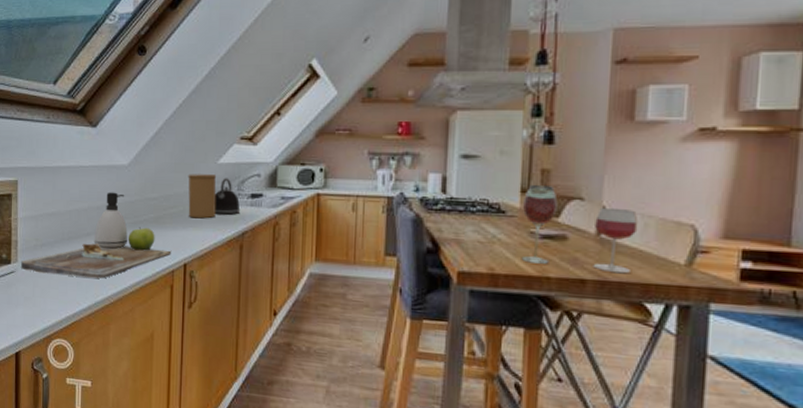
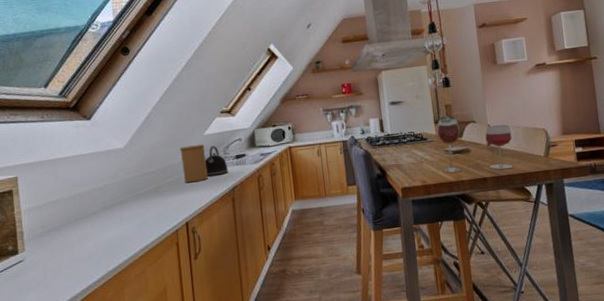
cutting board: present [20,243,172,279] -> none [28,214,174,258]
soap dispenser: present [94,192,128,250] -> none [99,172,132,224]
fruit: present [127,227,155,251] -> none [131,198,157,219]

